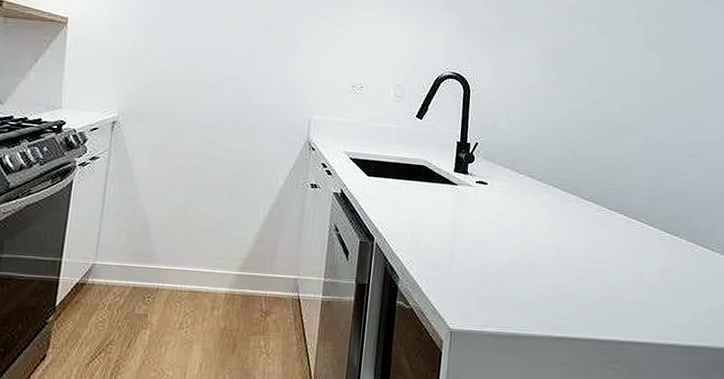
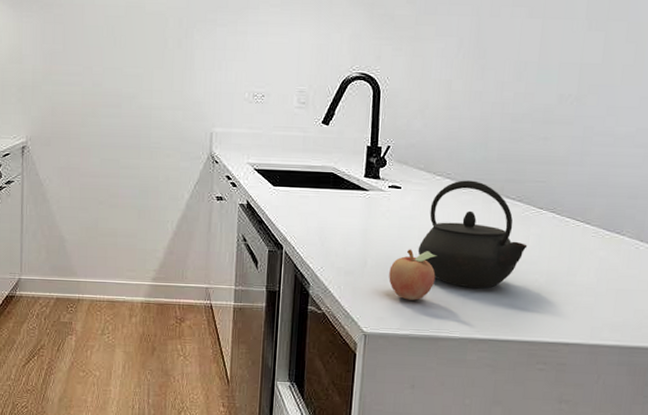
fruit: none [475,244,520,297] -> present [389,249,437,300]
kettle: none [502,179,600,285] -> present [417,180,528,288]

